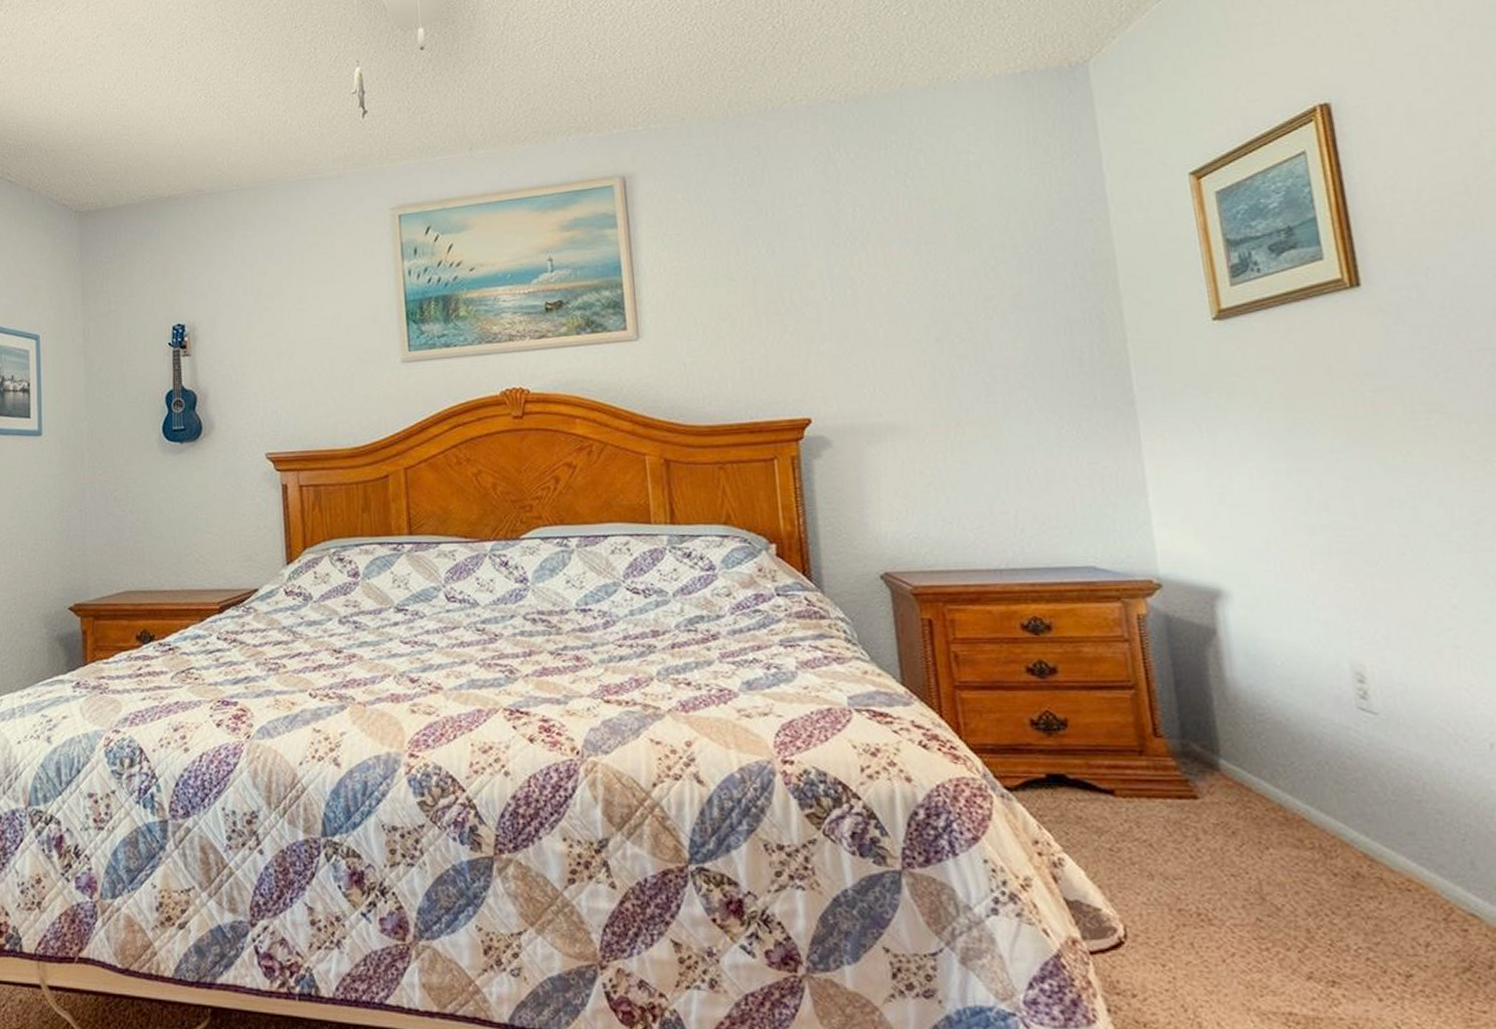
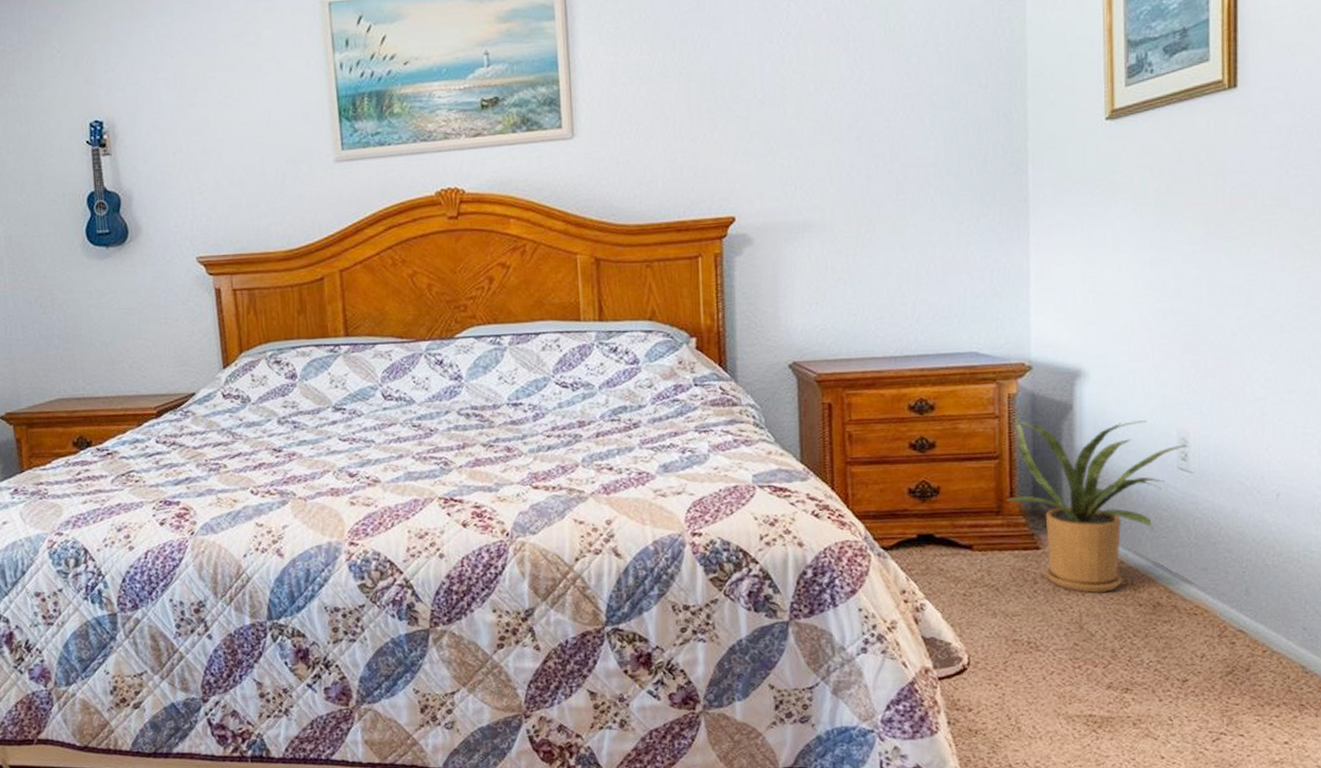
house plant: none [1147,641,1365,855] -> present [1007,417,1187,593]

